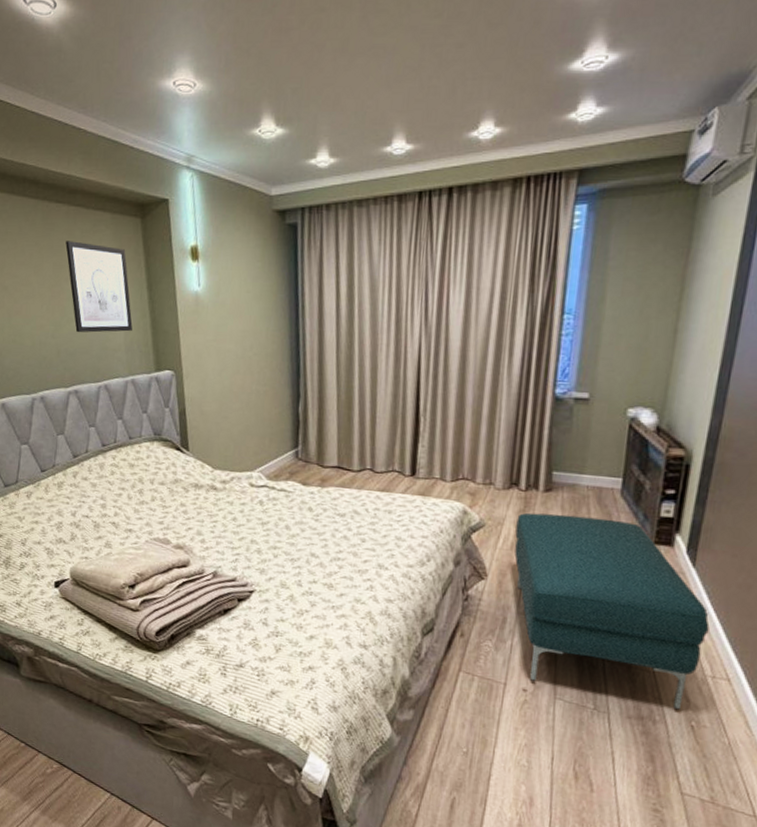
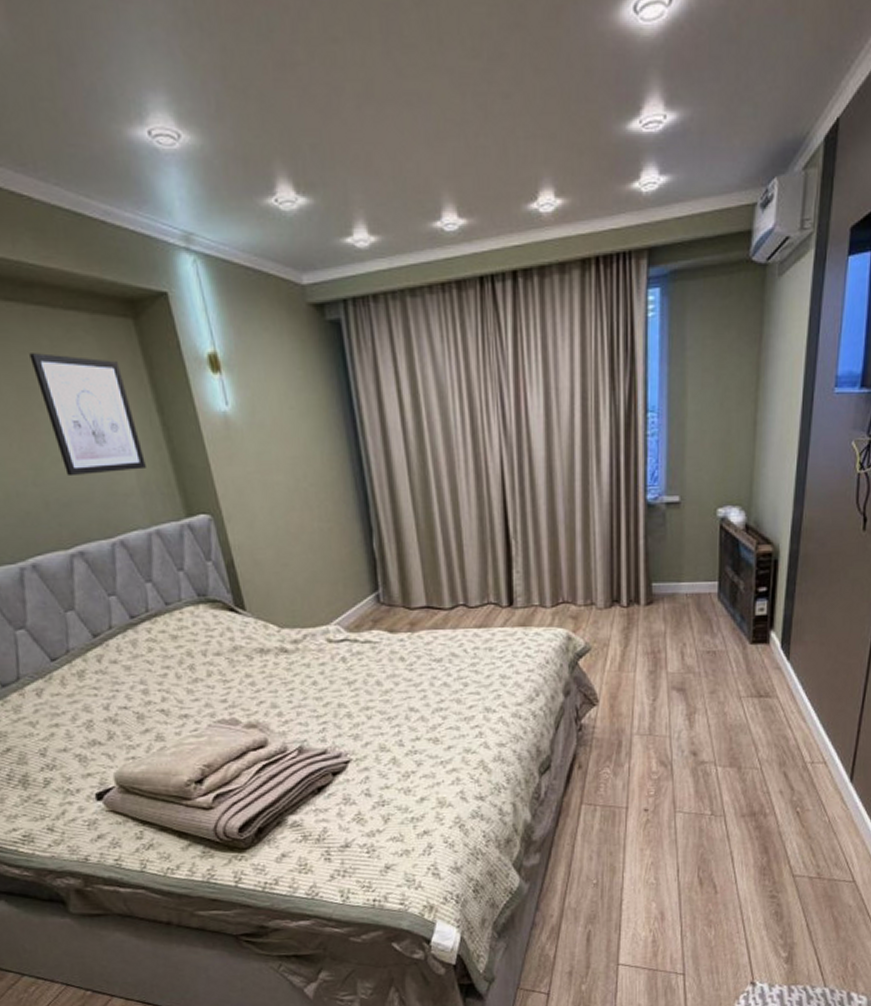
ottoman: present [514,512,710,710] -> none [622,625,806,800]

